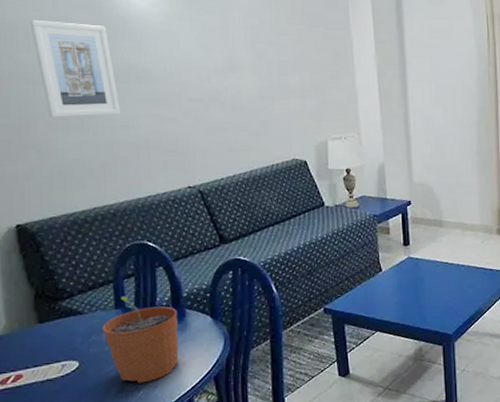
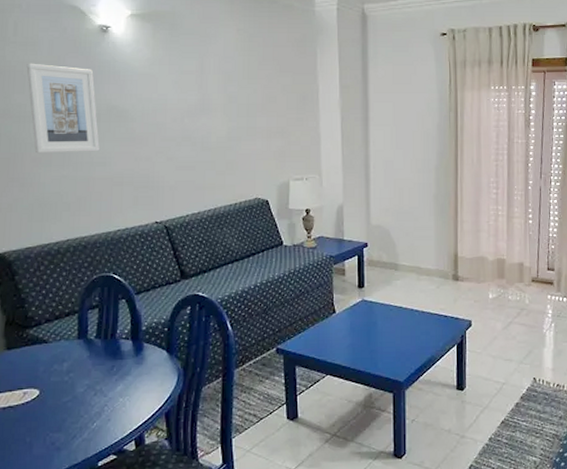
plant pot: present [102,296,179,384] -> none [64,327,135,415]

